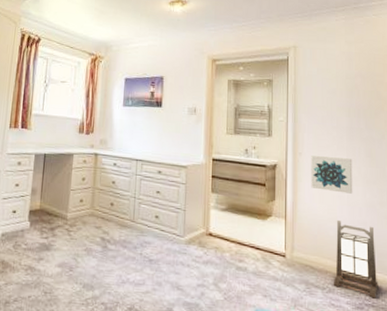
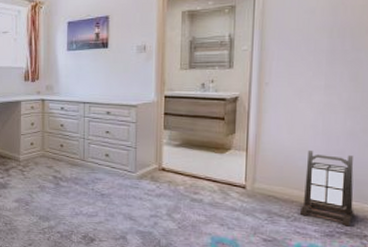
wall art: present [311,155,353,194] -> none [278,84,332,122]

